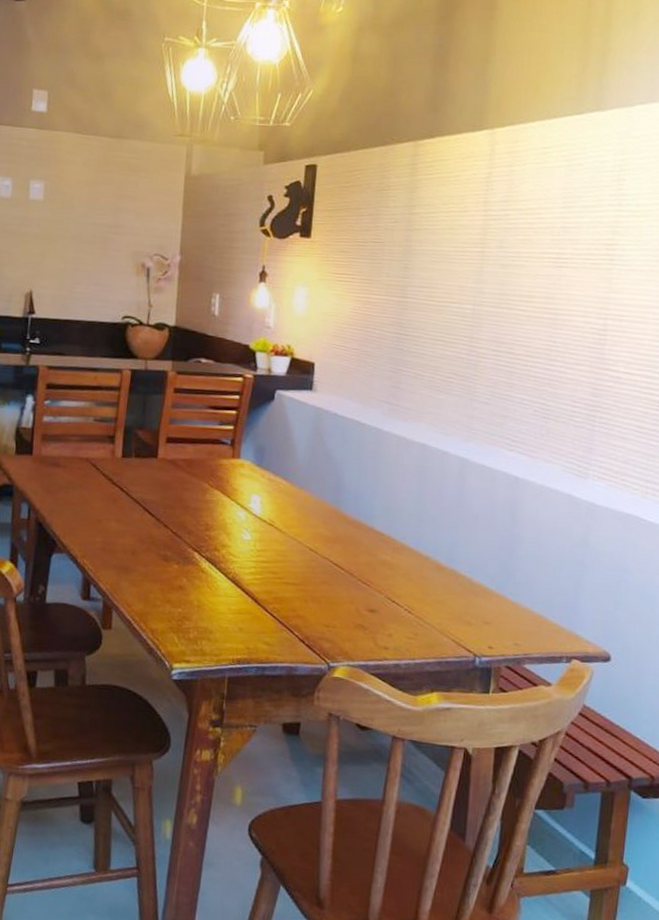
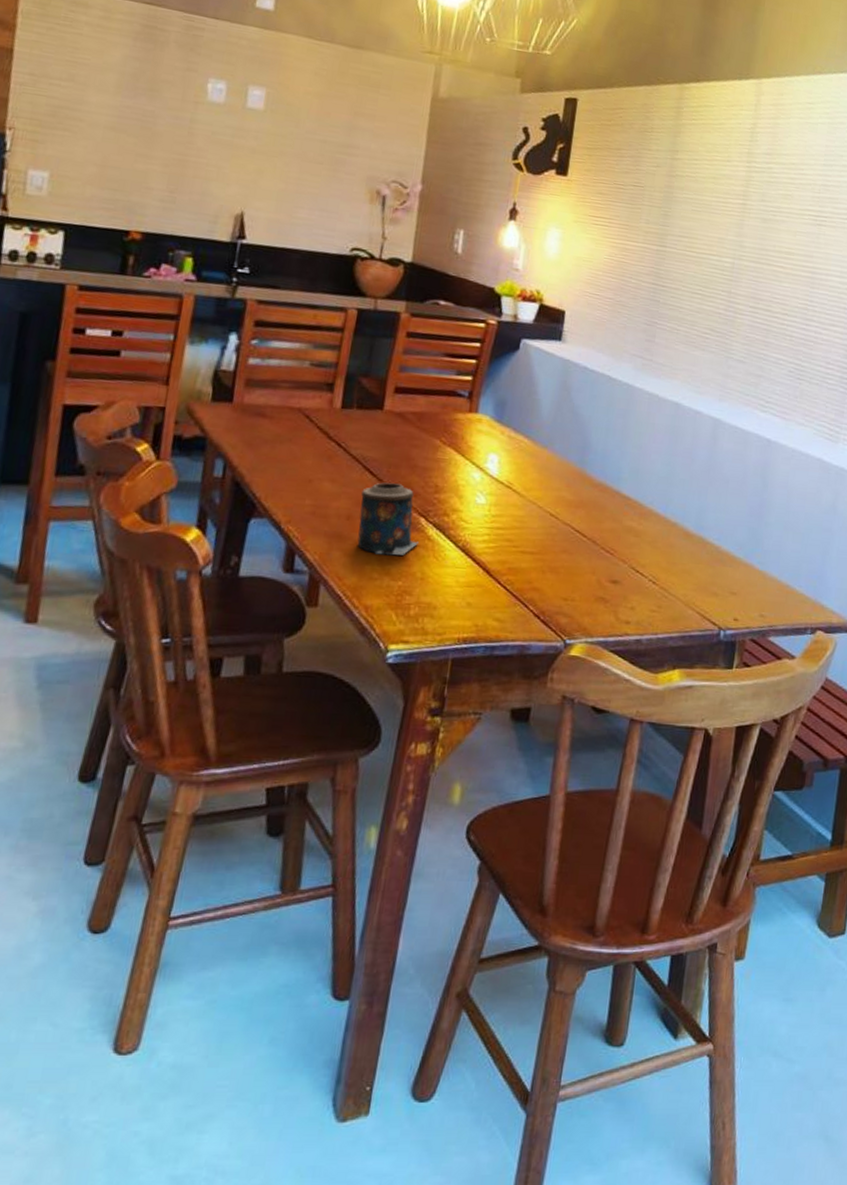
candle: none [141,521,194,586] -> present [357,482,418,555]

